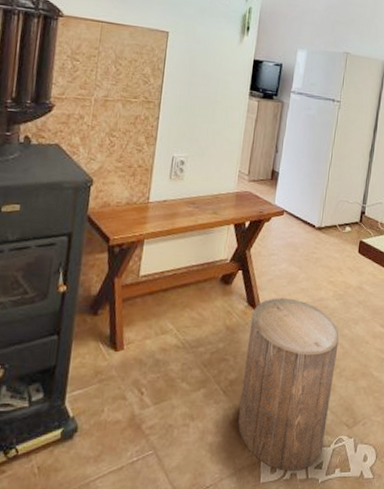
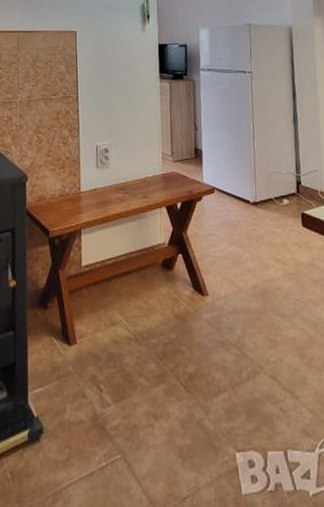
stool: present [237,298,339,471] -> none [200,281,307,481]

